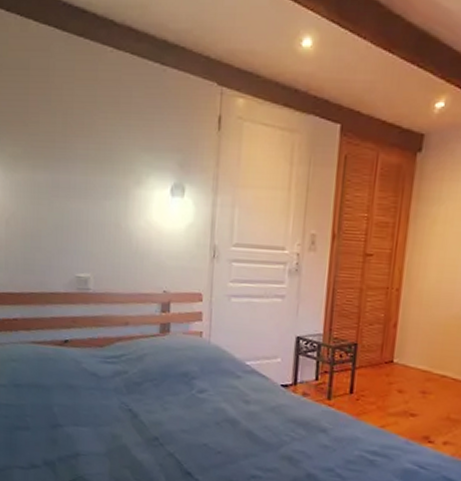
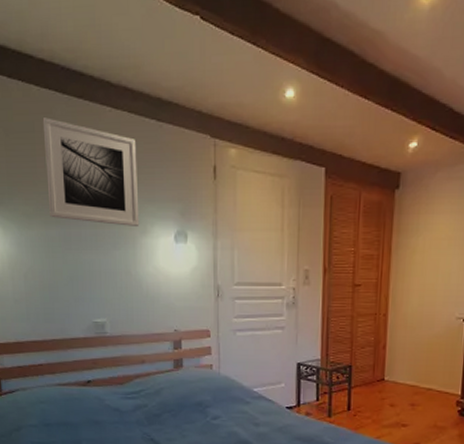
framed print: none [38,55,137,176] -> present [42,117,140,226]

